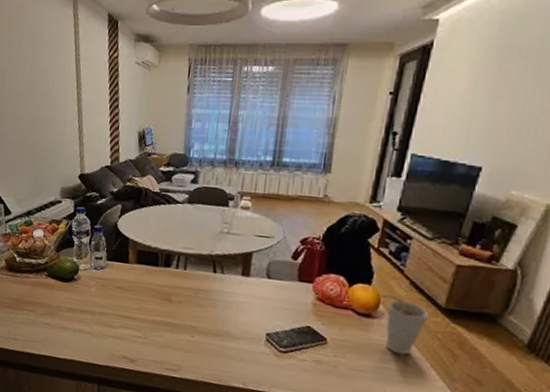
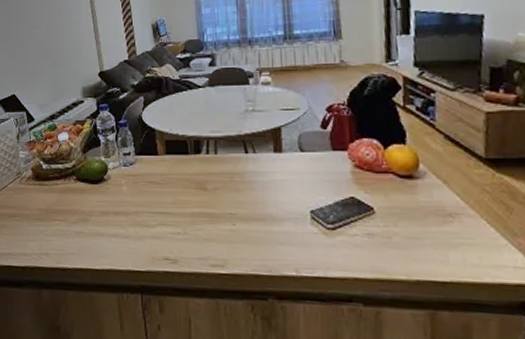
cup: present [381,293,430,356] -> none [418,151,472,215]

